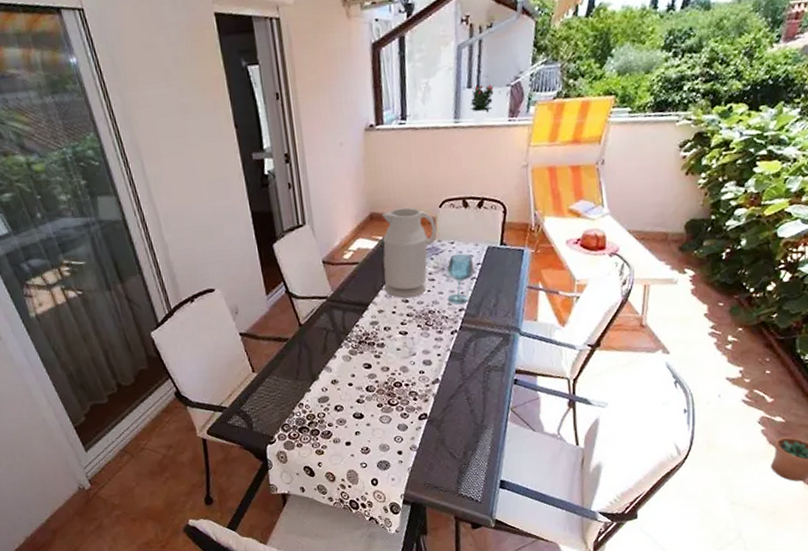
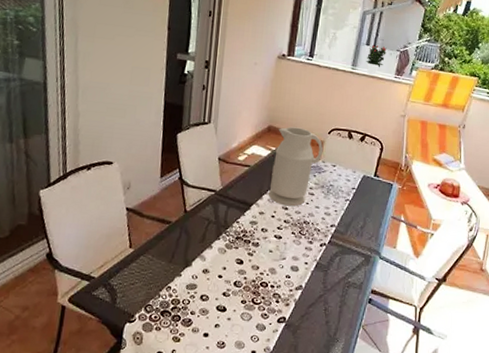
wine glass: present [446,253,475,305] -> none [322,176,349,221]

